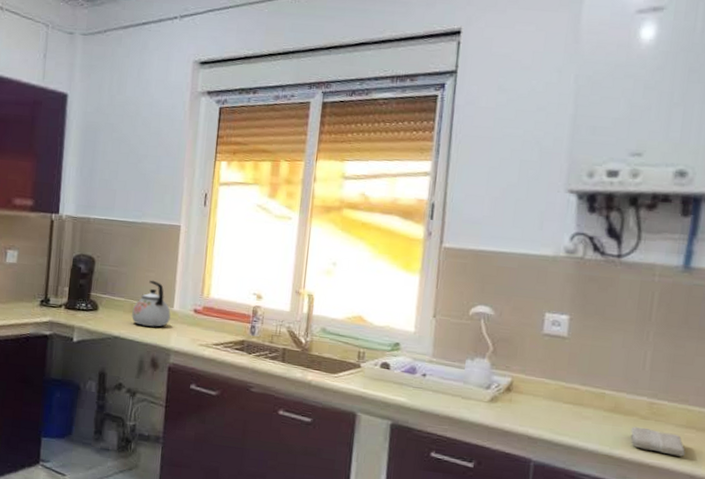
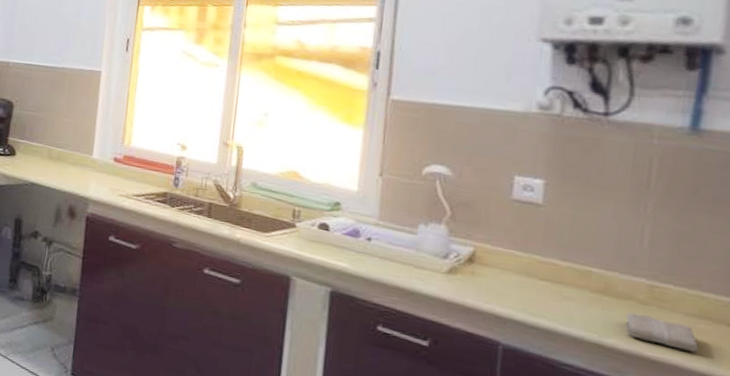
kettle: present [132,280,171,328] -> none [49,126,90,175]

